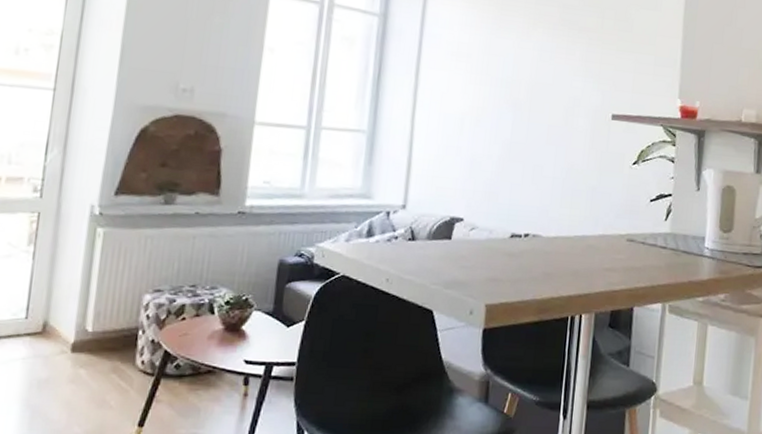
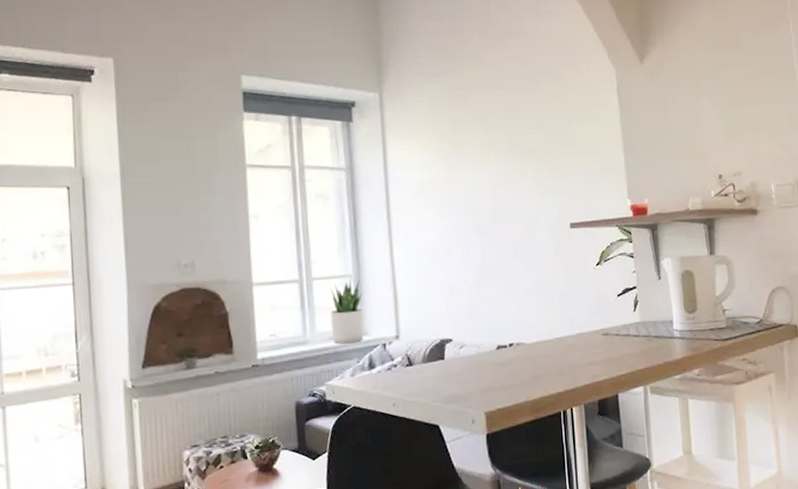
planter: none [332,135,374,206] -> present [330,279,364,344]

